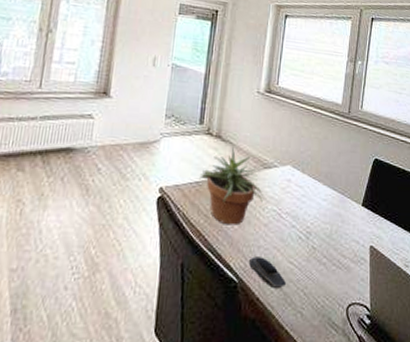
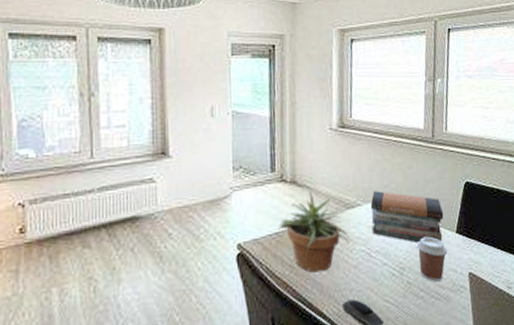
book stack: none [284,155,352,212] -> present [370,191,444,244]
coffee cup: none [324,205,353,251] -> present [416,236,448,282]

